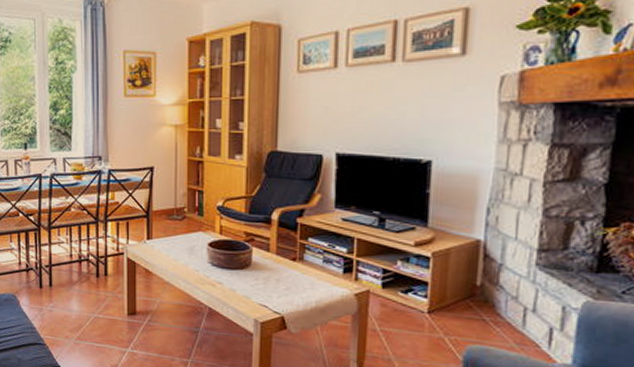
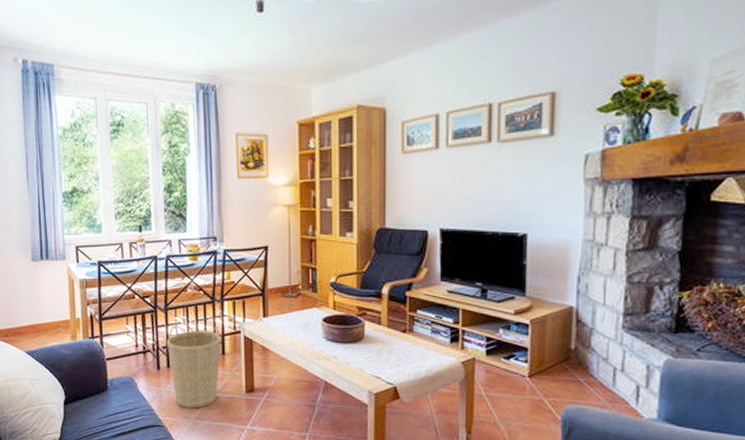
basket: none [49,245,104,329] -> present [166,326,222,409]

